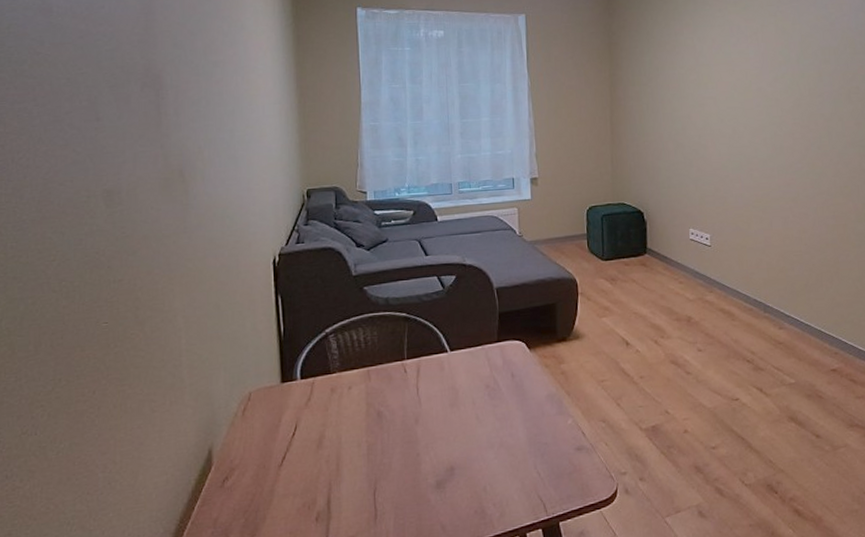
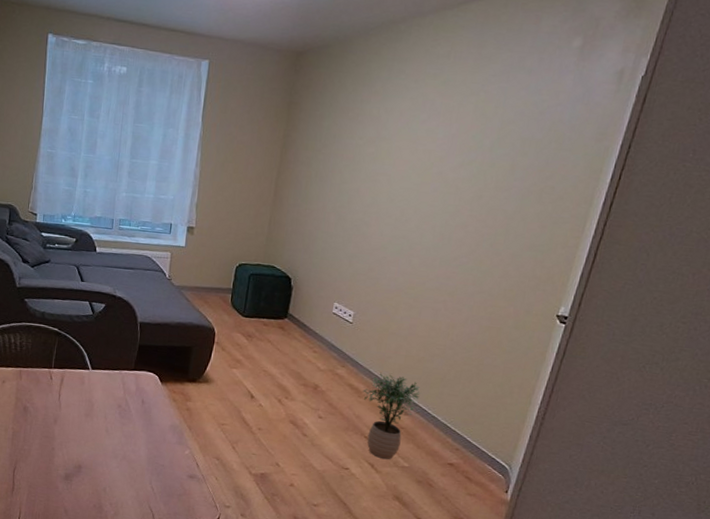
potted plant: none [735,290,790,381] -> present [363,373,422,460]

